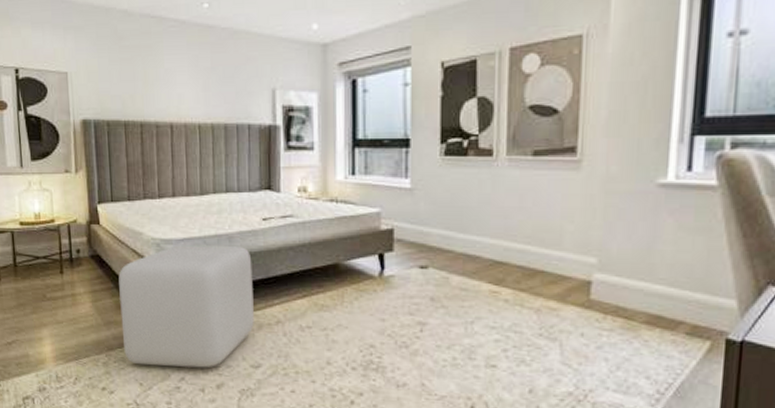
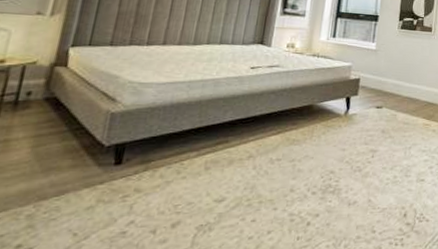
pouf: present [118,245,254,368] -> none [61,89,234,213]

